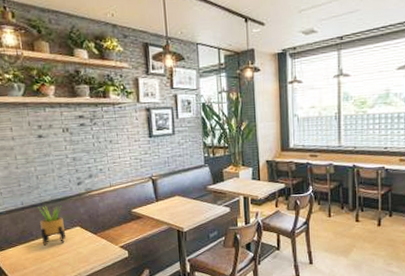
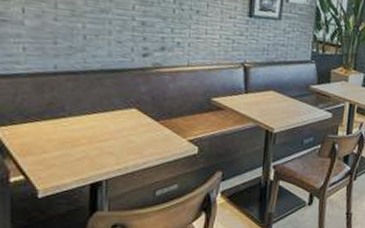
potted plant: present [38,205,66,247] -> none [78,75,115,128]

